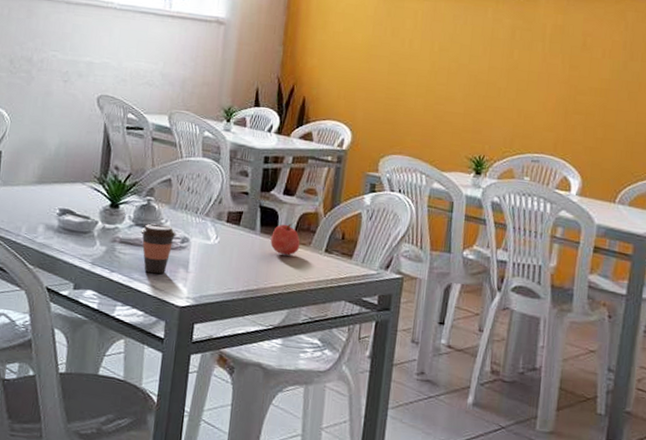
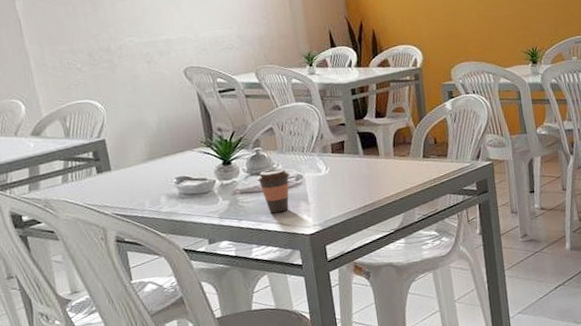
apple: present [270,223,301,256] -> none [374,141,401,169]

